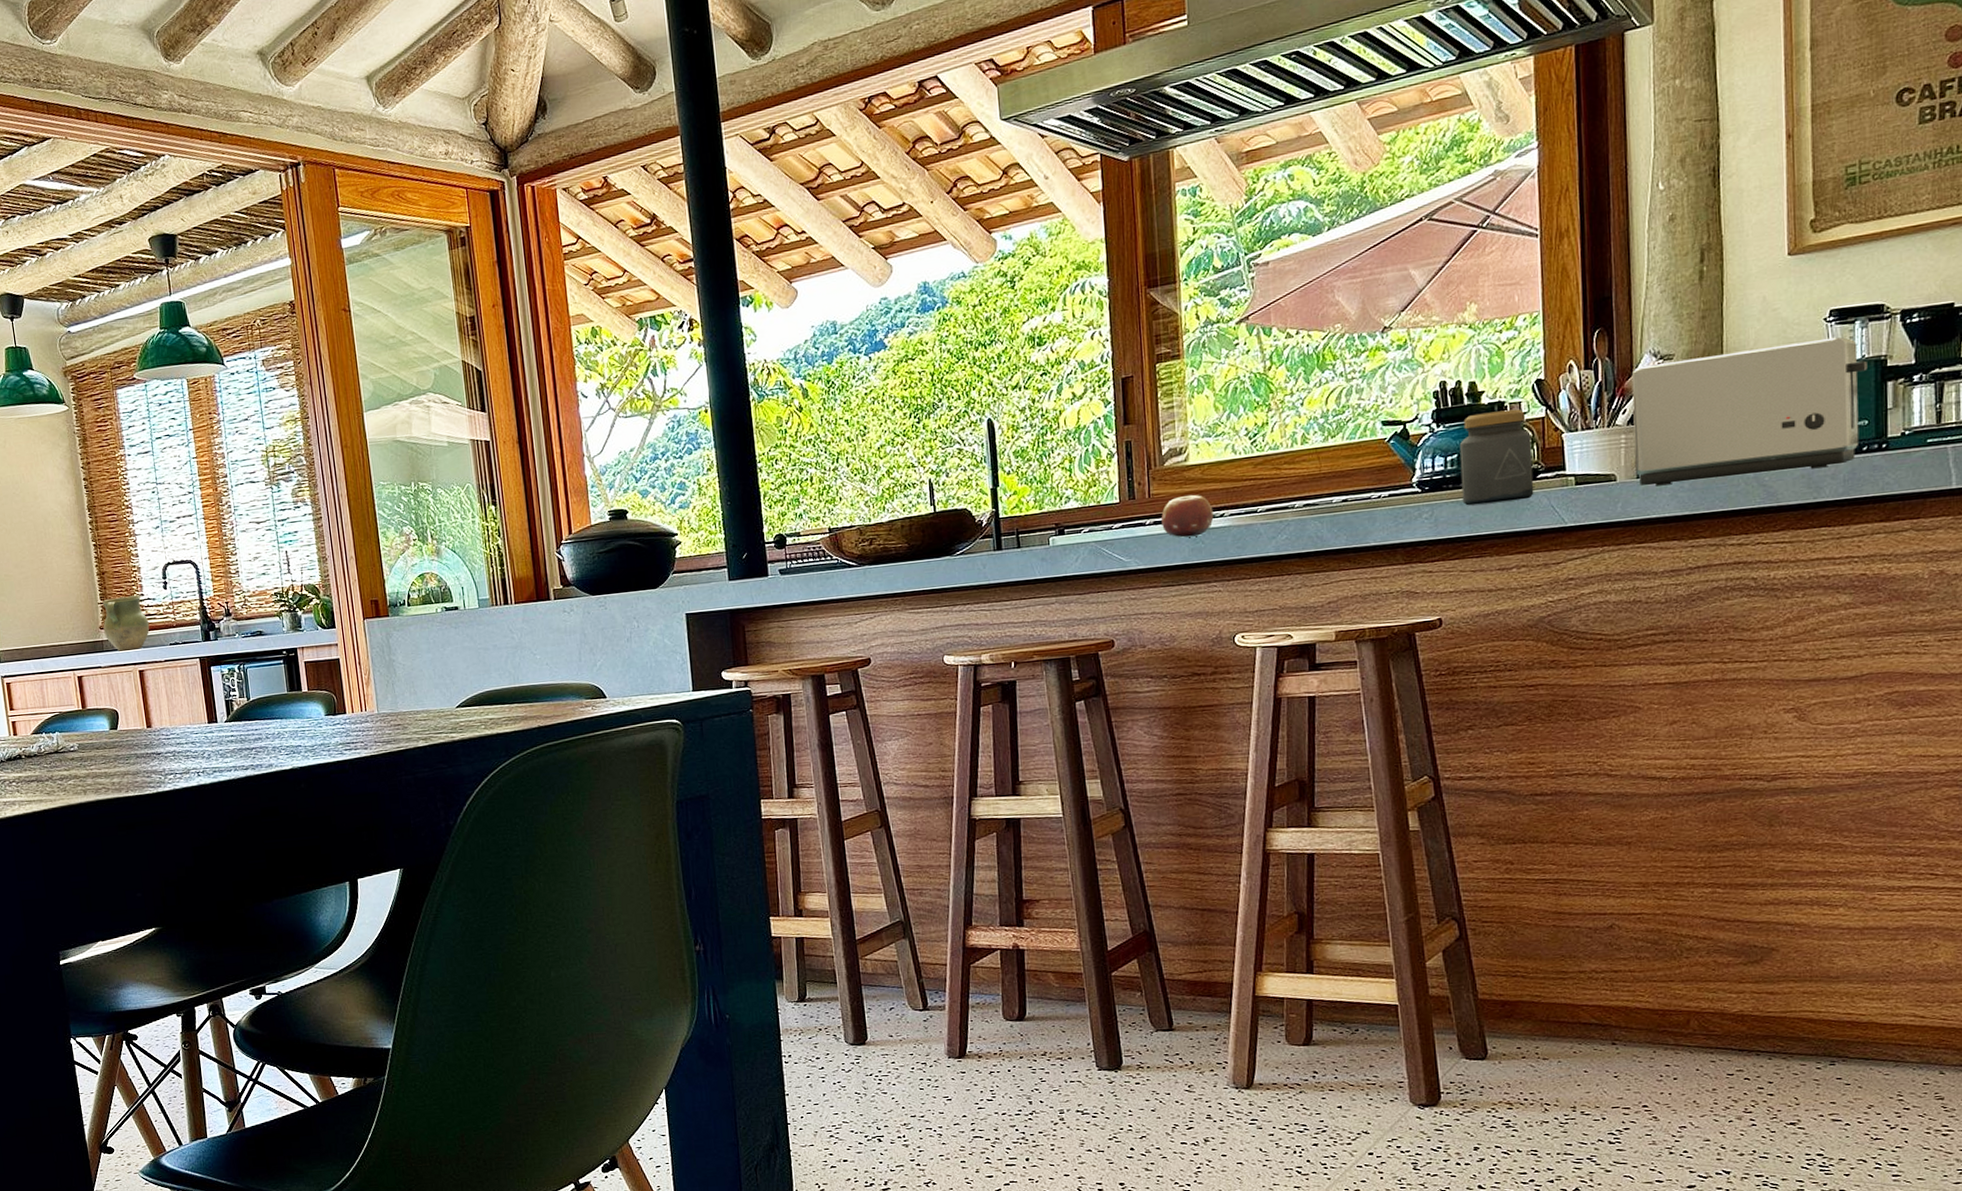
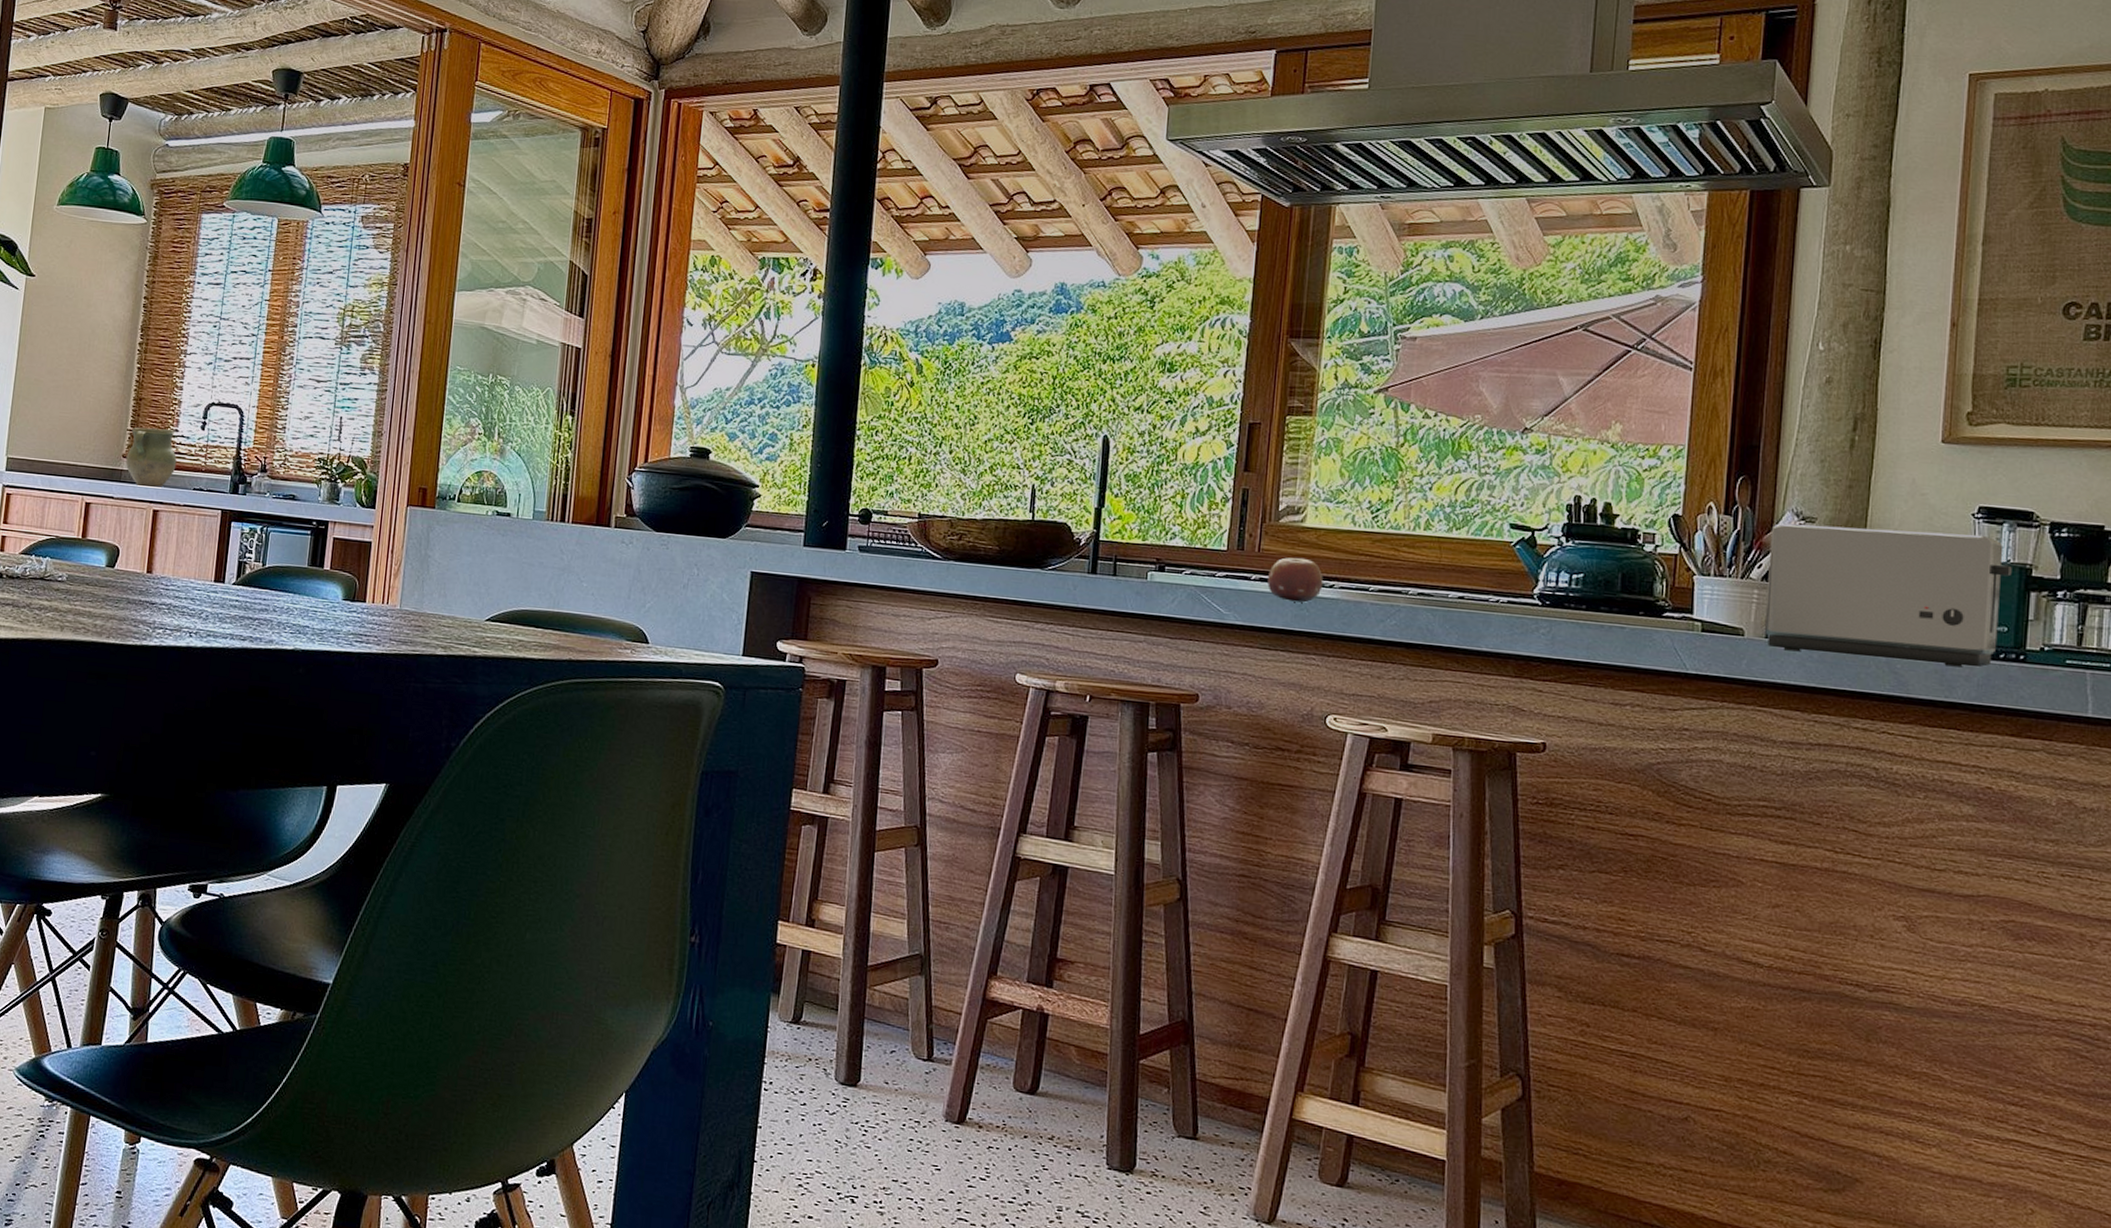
jar: present [1459,409,1534,506] -> none [1583,536,1662,636]

